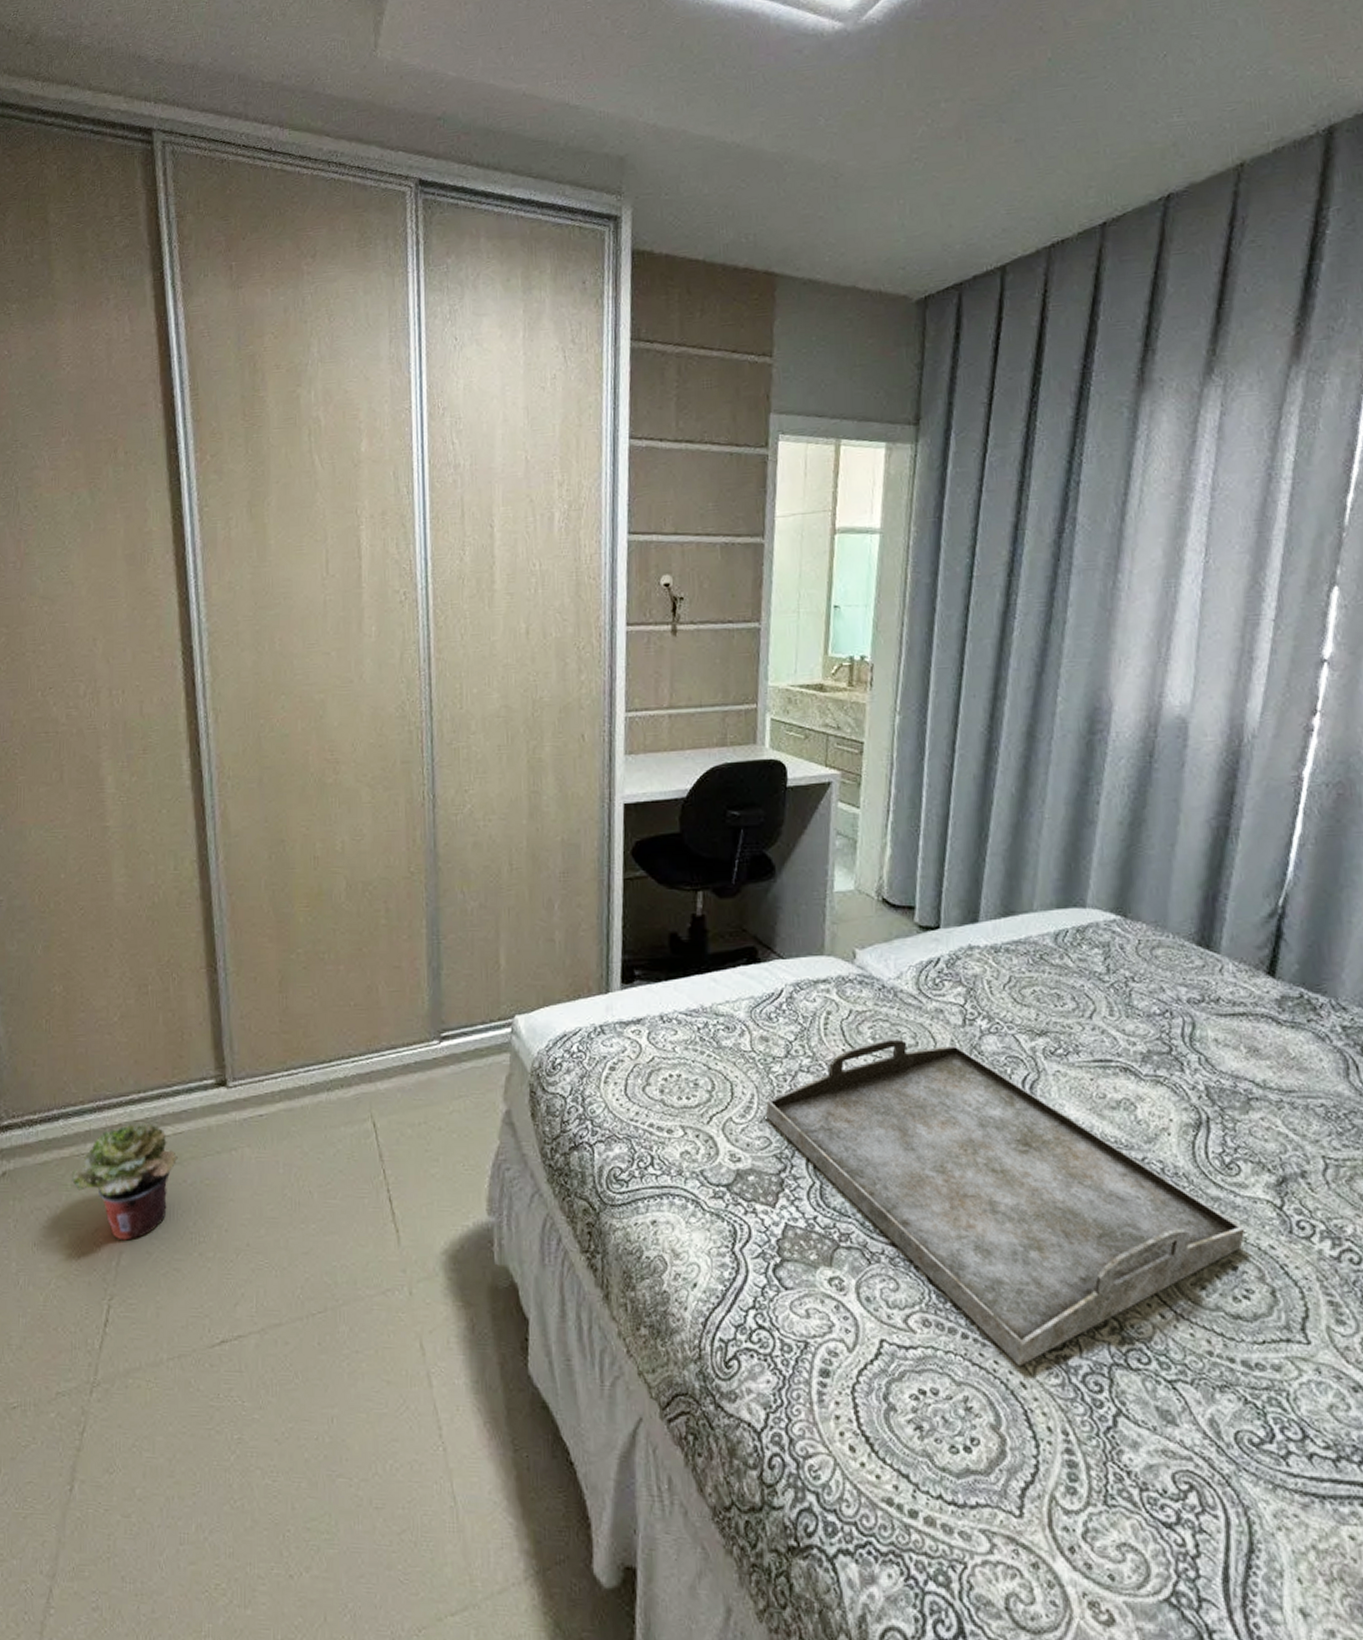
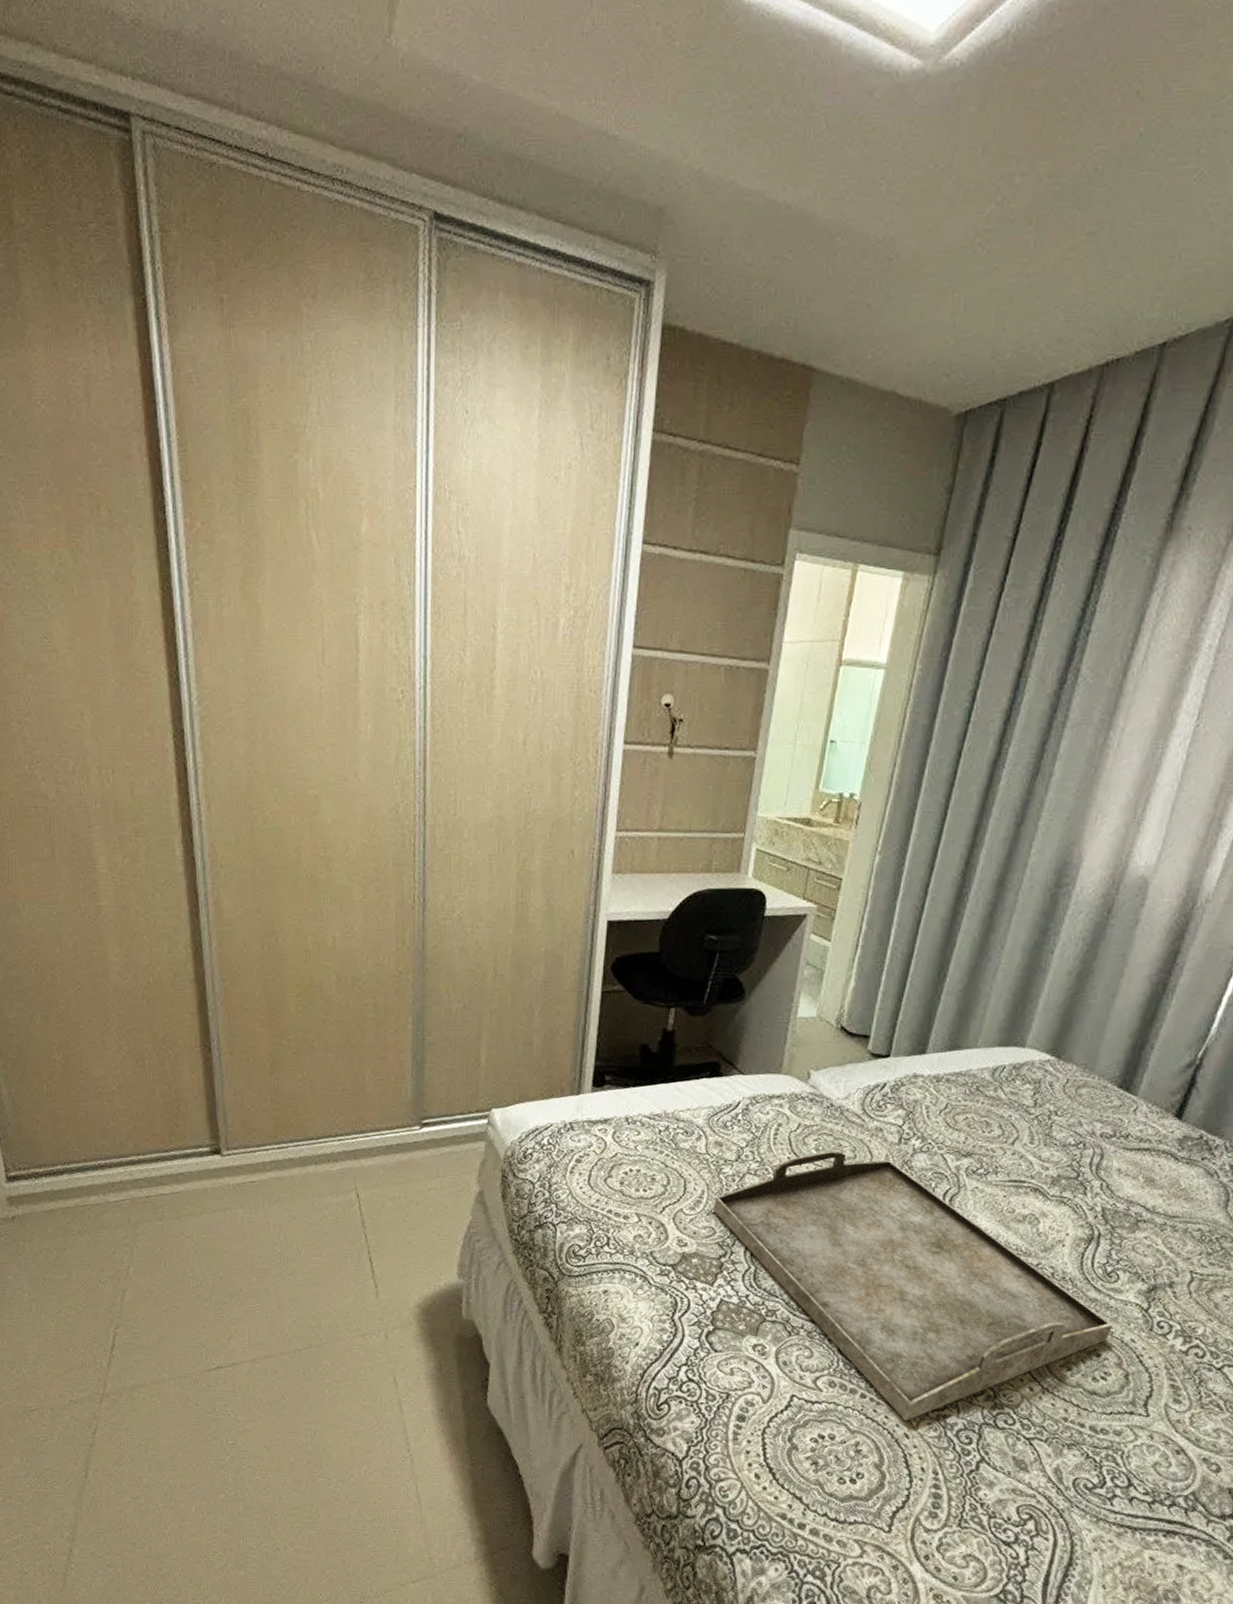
potted plant: present [72,1123,178,1241] -> none [77,1182,176,1281]

